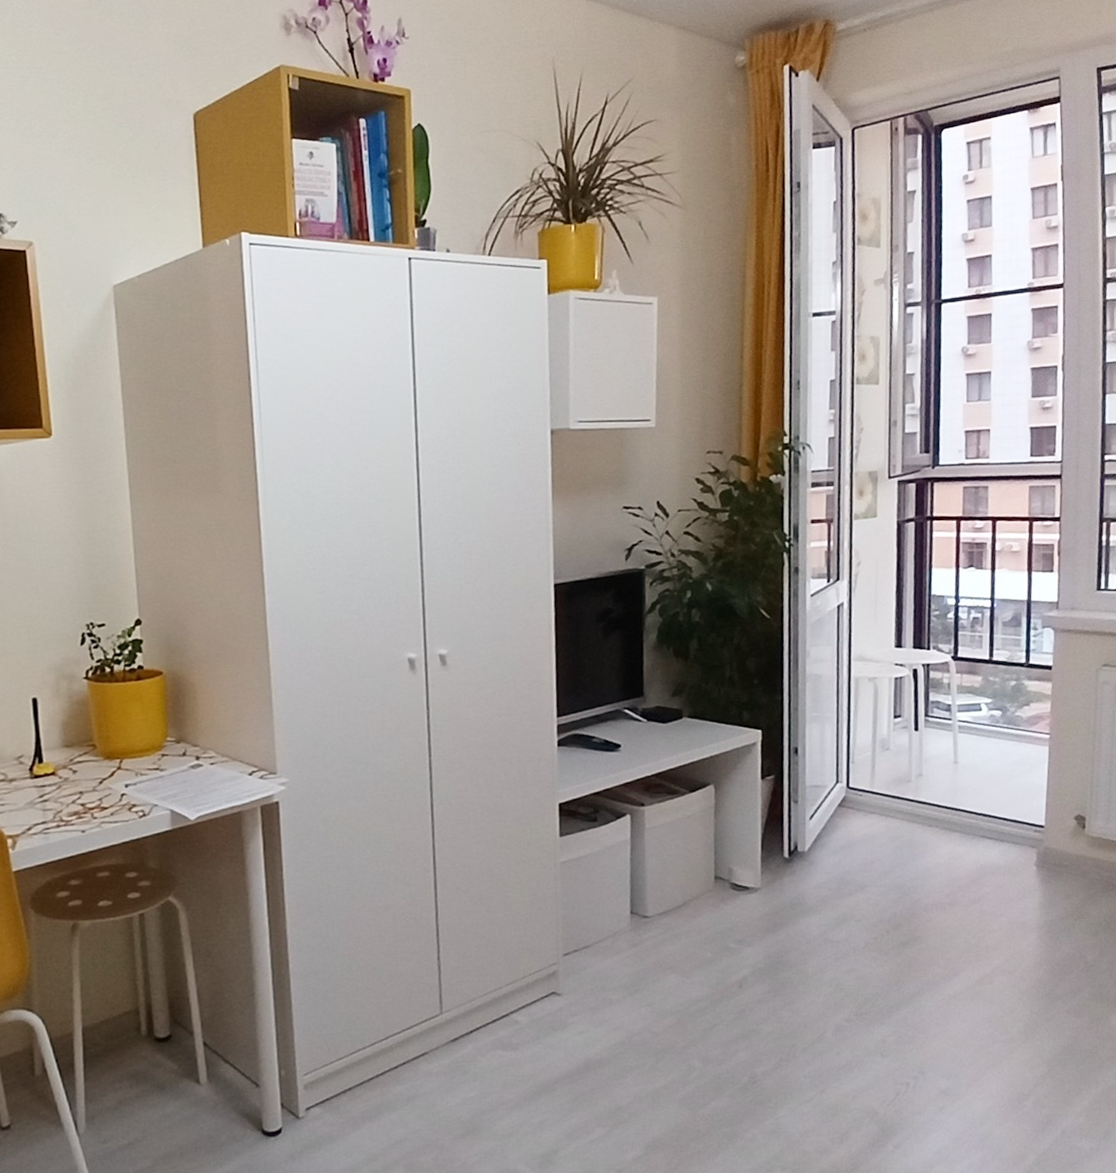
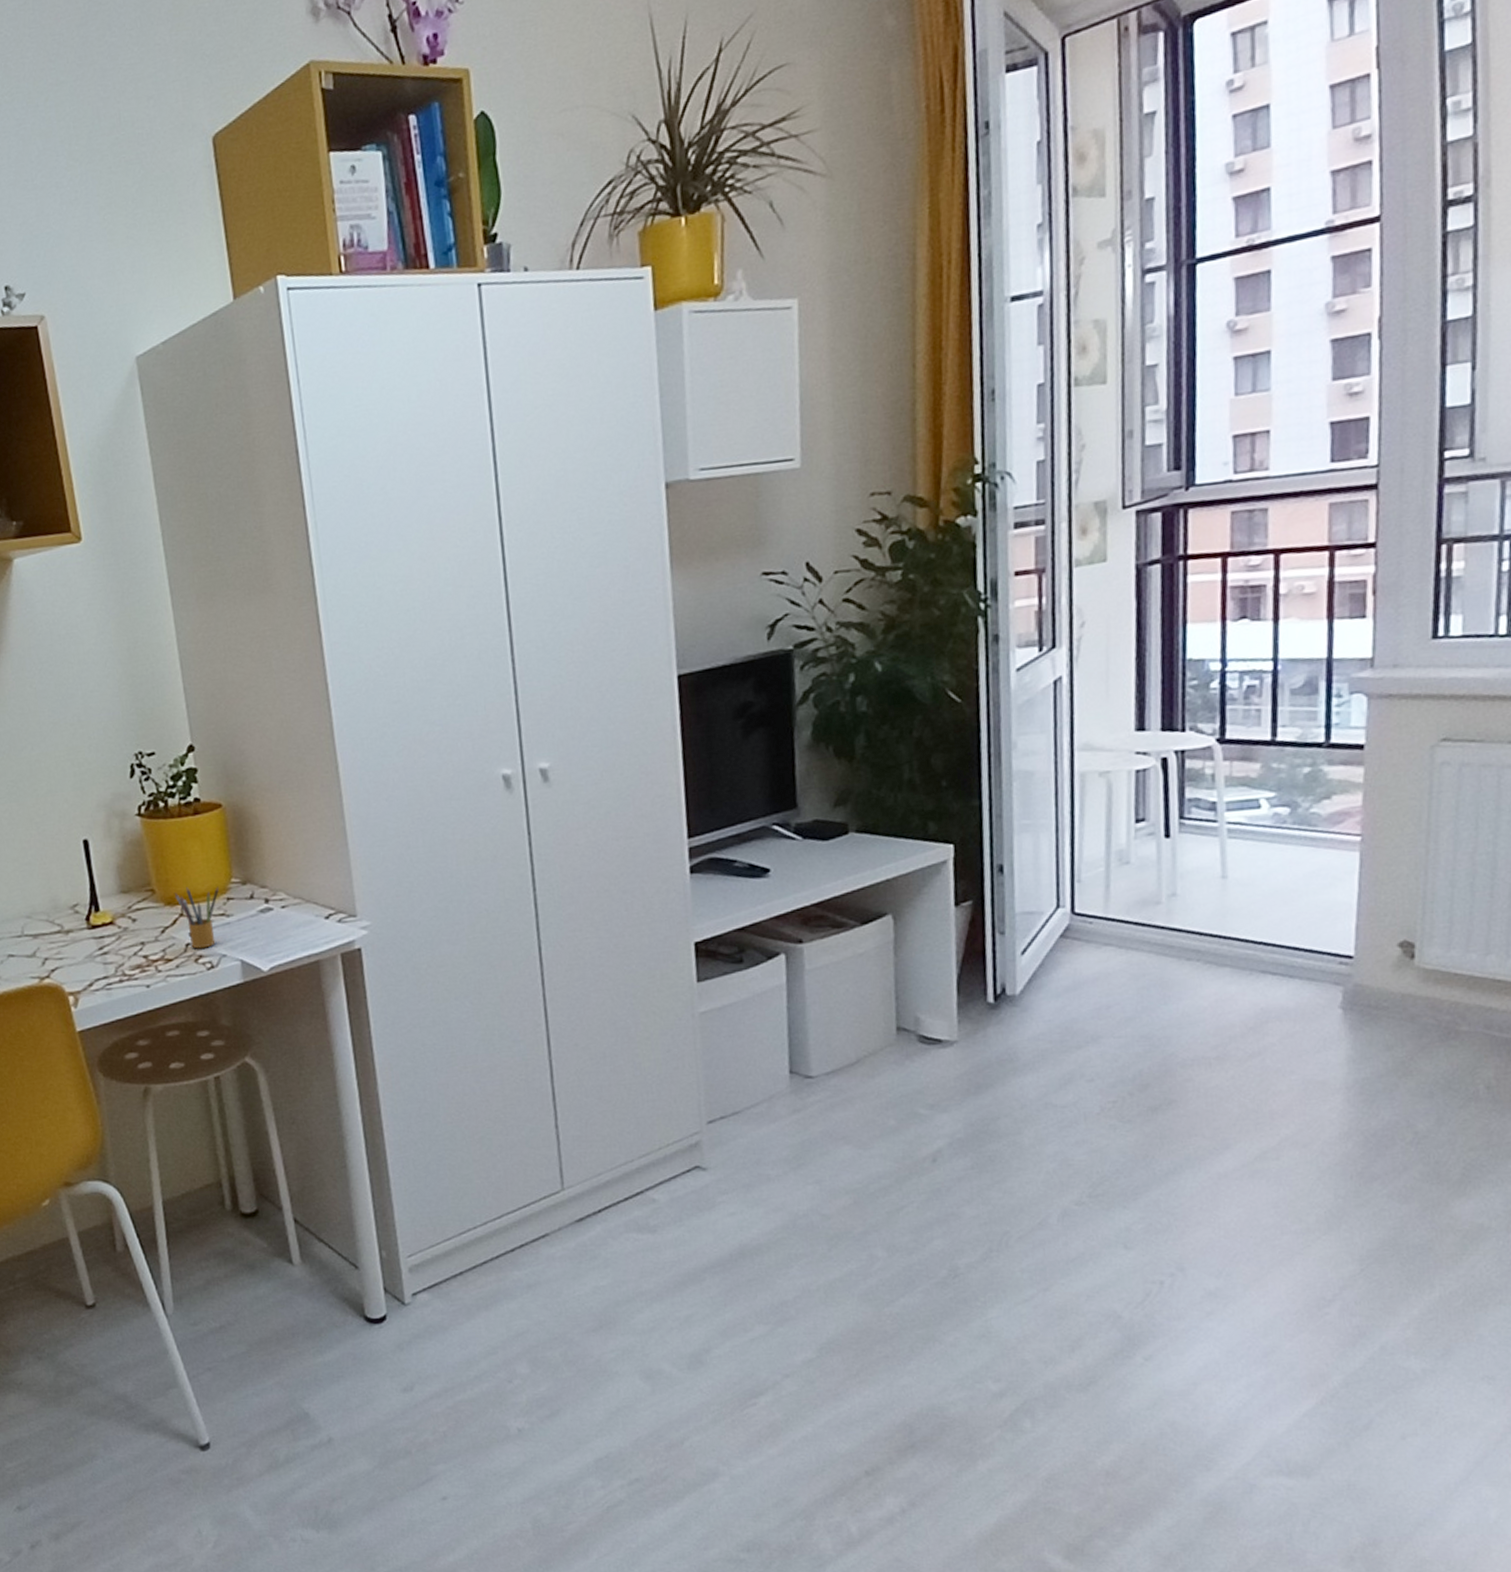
pencil box: none [113,743,155,799] -> present [174,886,219,949]

